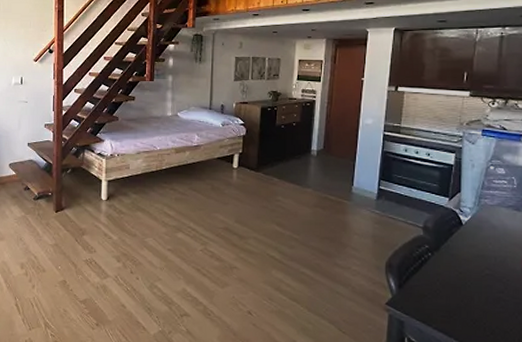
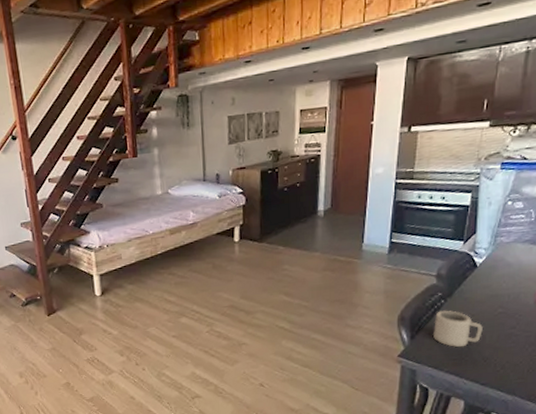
cup: none [421,263,470,305] -> present [433,310,483,348]

